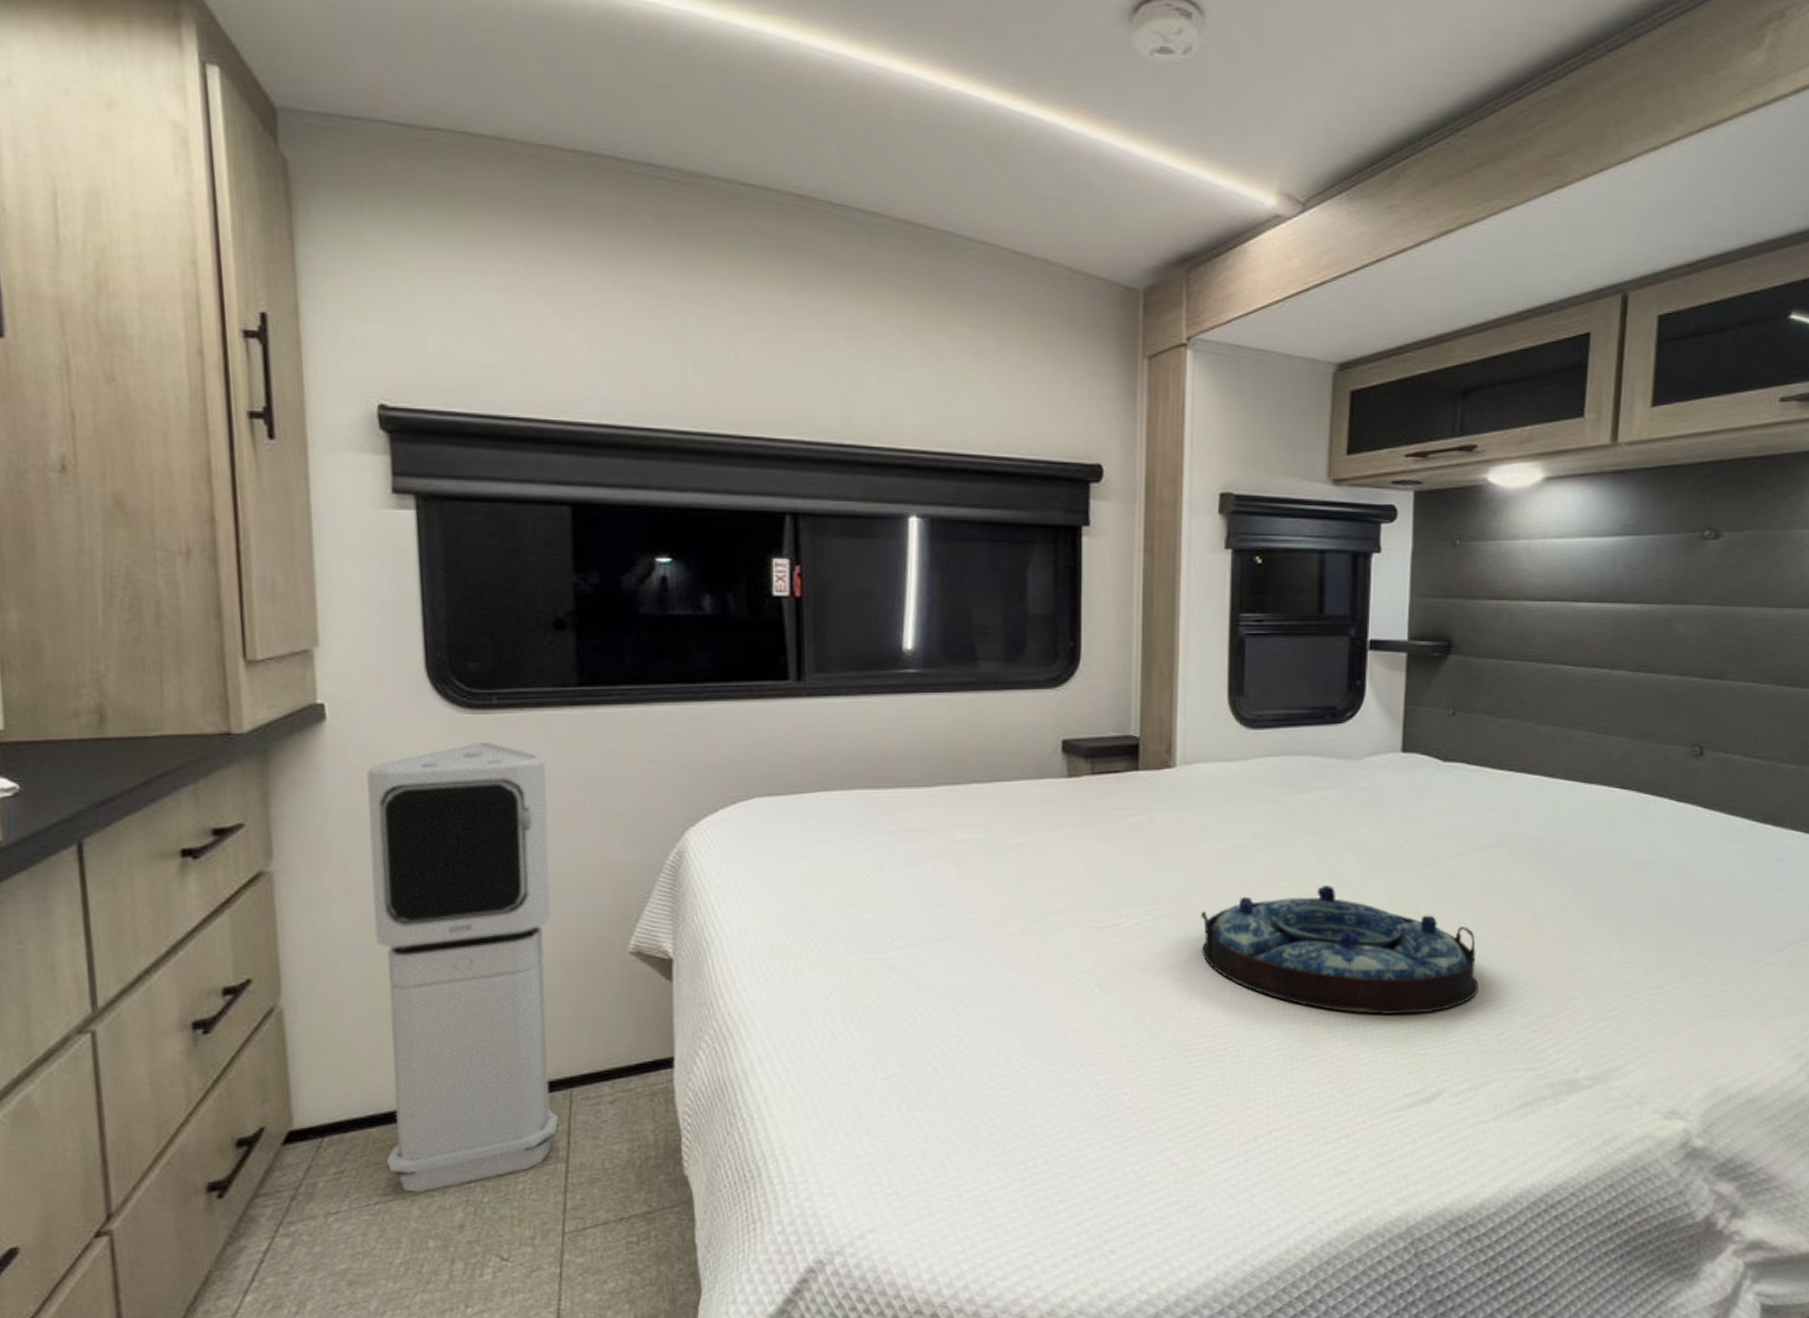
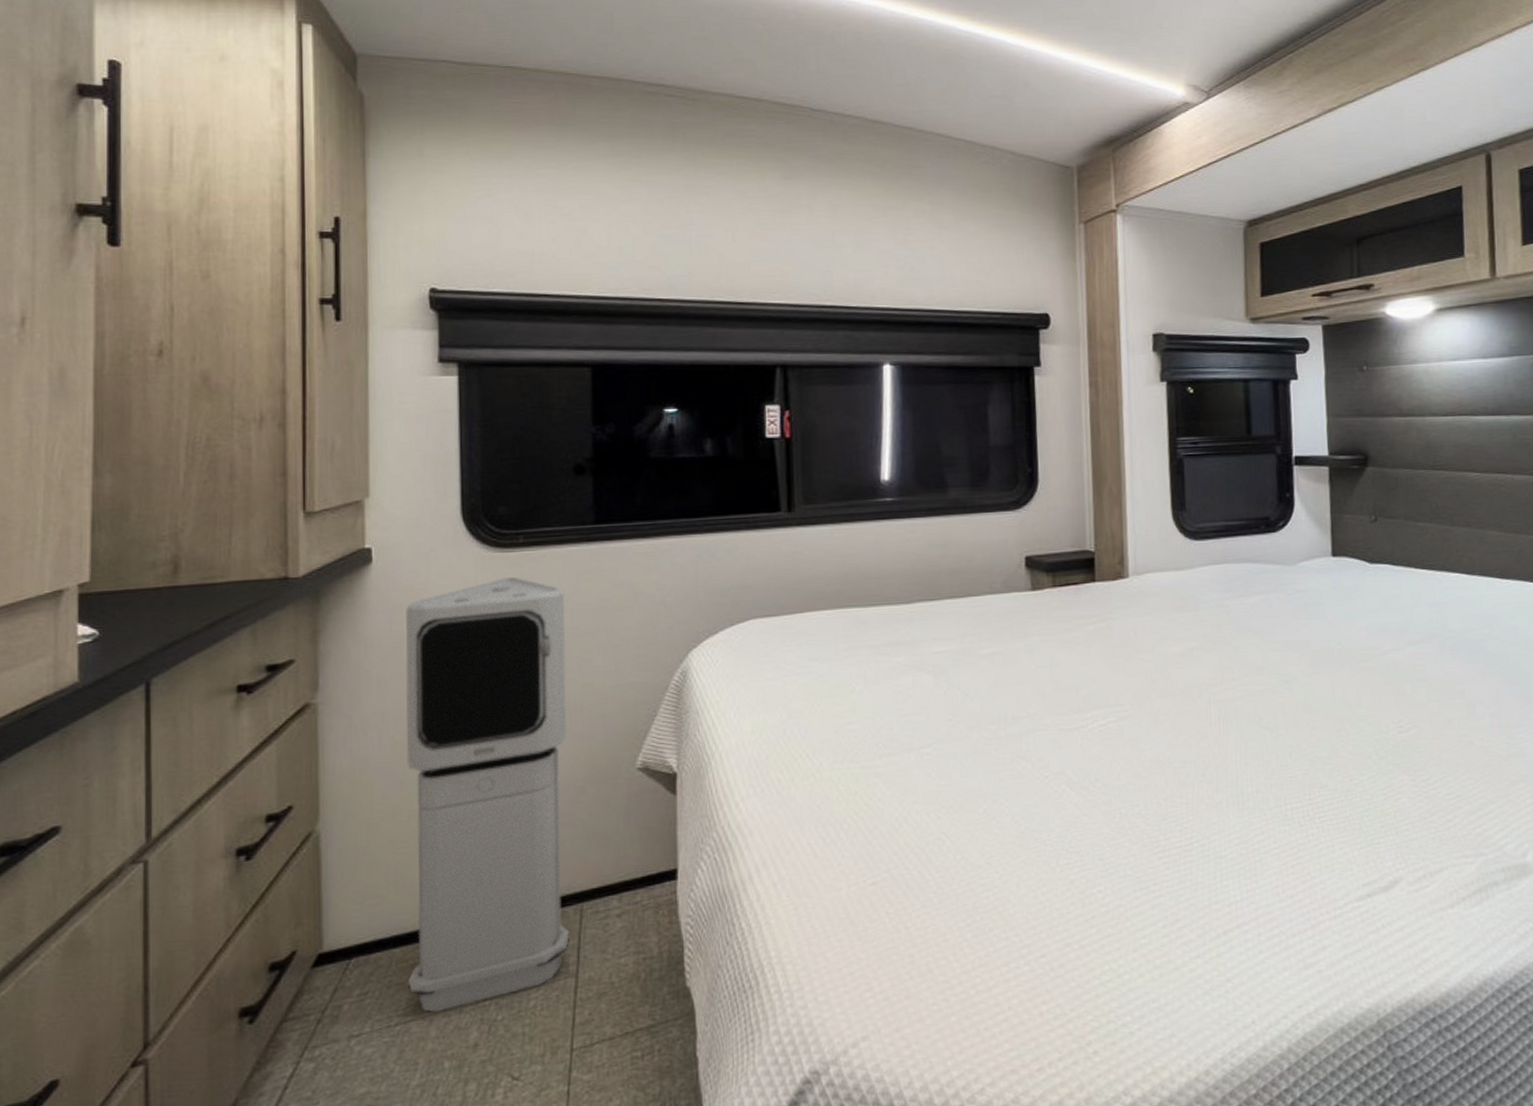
serving tray: present [1201,884,1480,1015] -> none [1160,682,1424,806]

